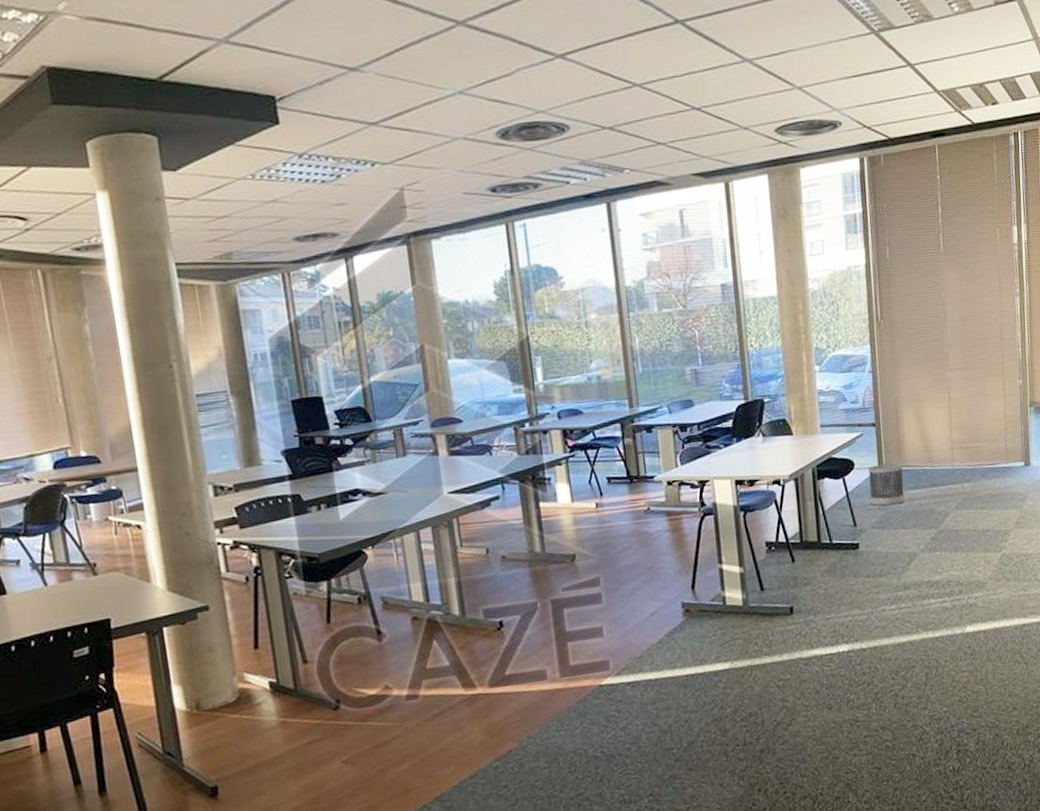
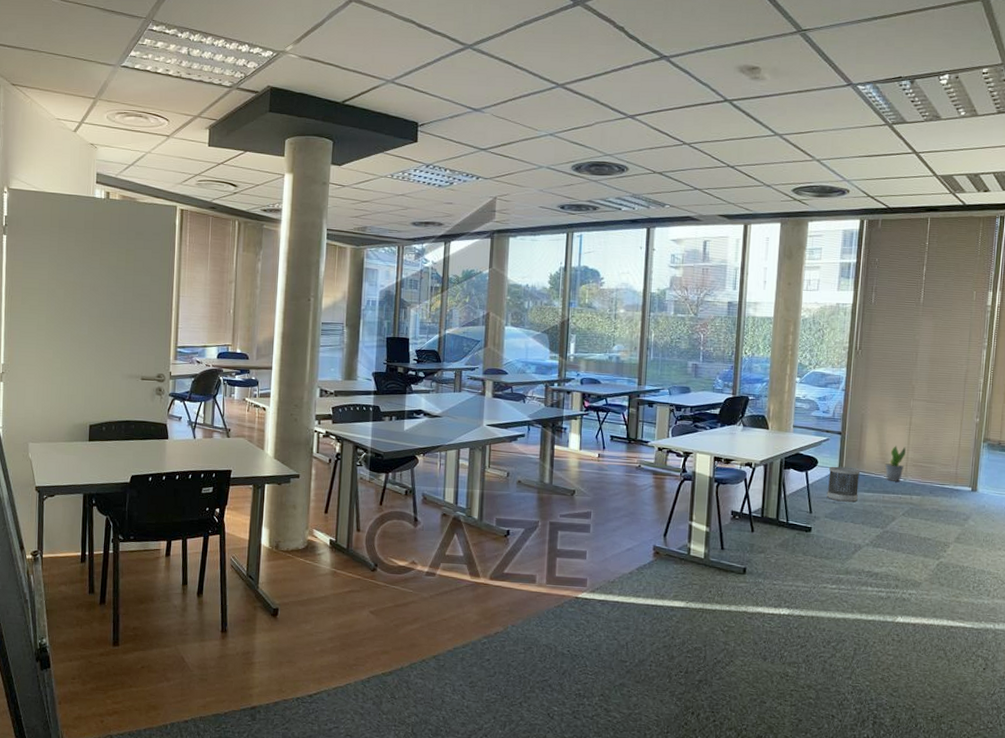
potted plant: none [928,427,950,471] -> present [885,446,906,481]

